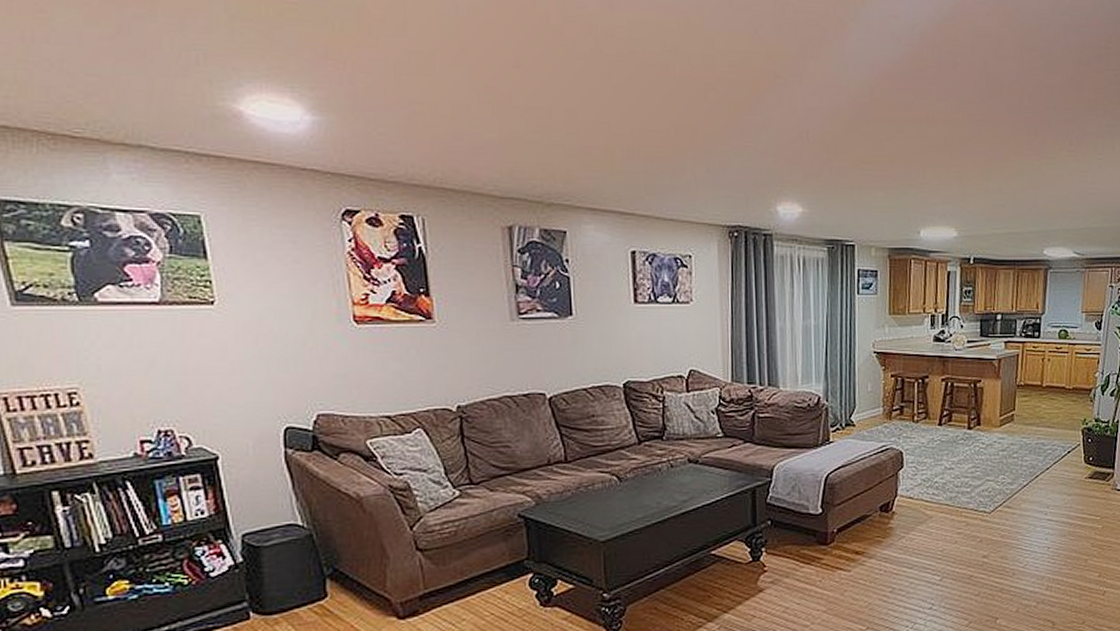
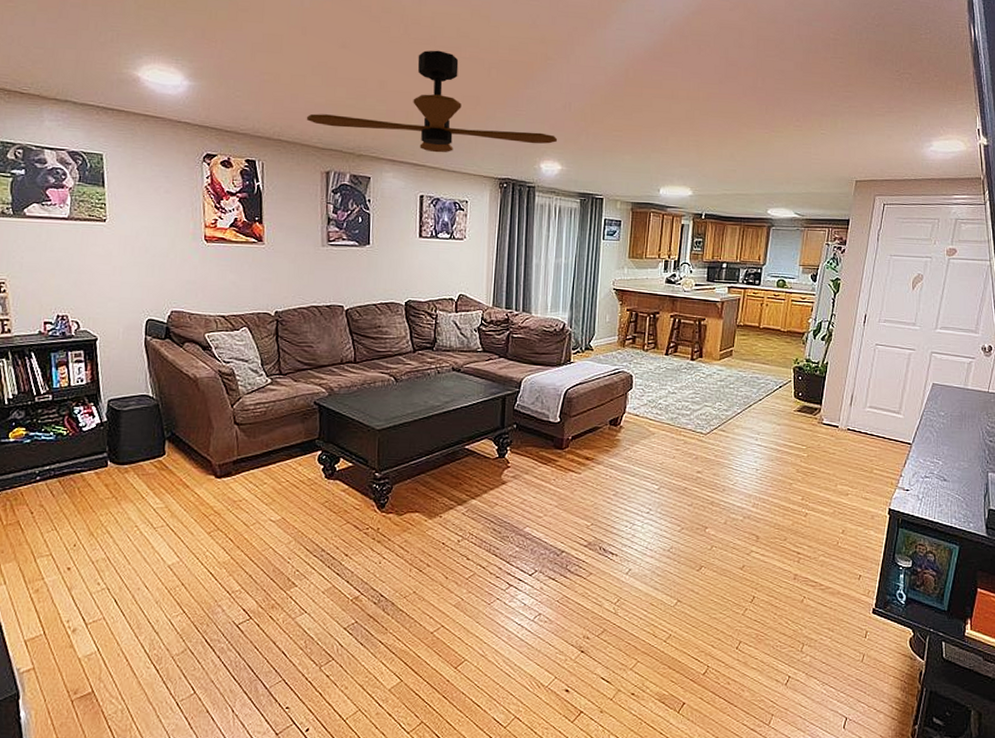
ceiling fan: none [475,68,796,198] -> present [306,50,558,153]

